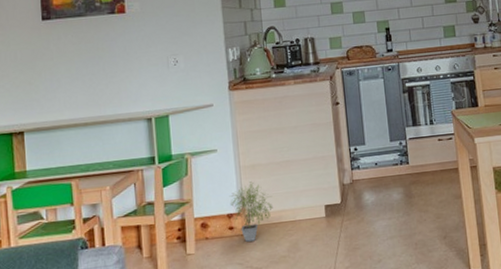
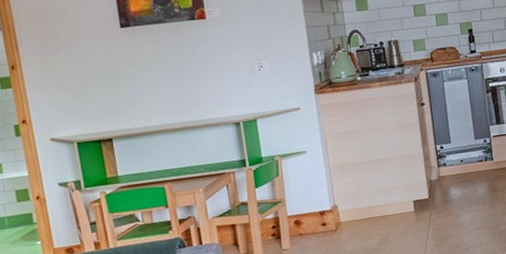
potted plant: present [229,181,274,242] -> none [320,180,364,236]

